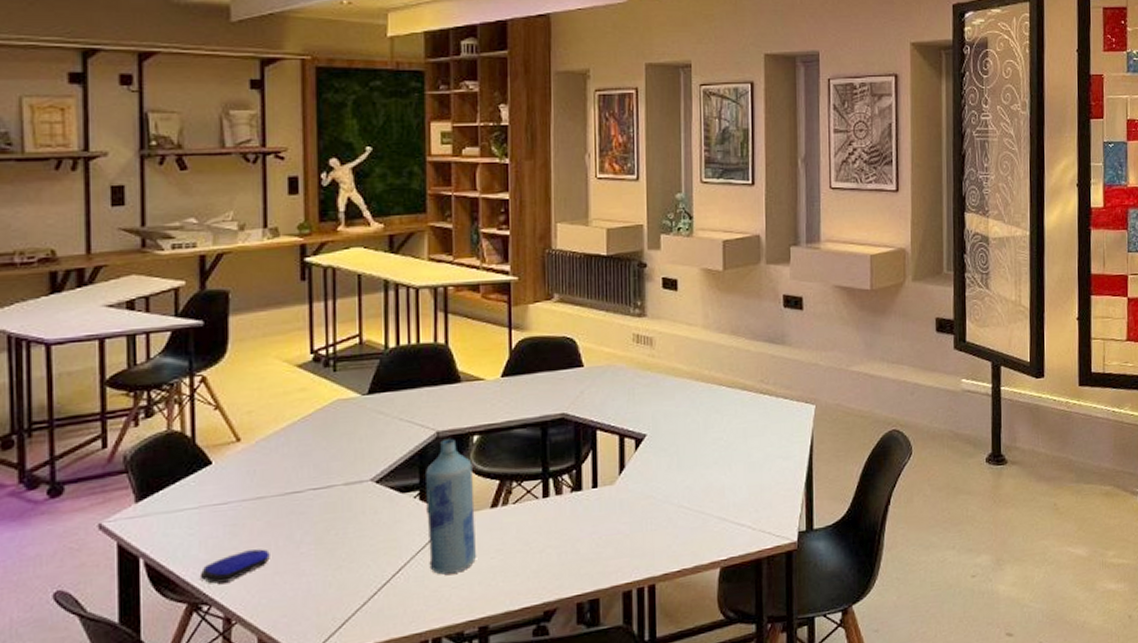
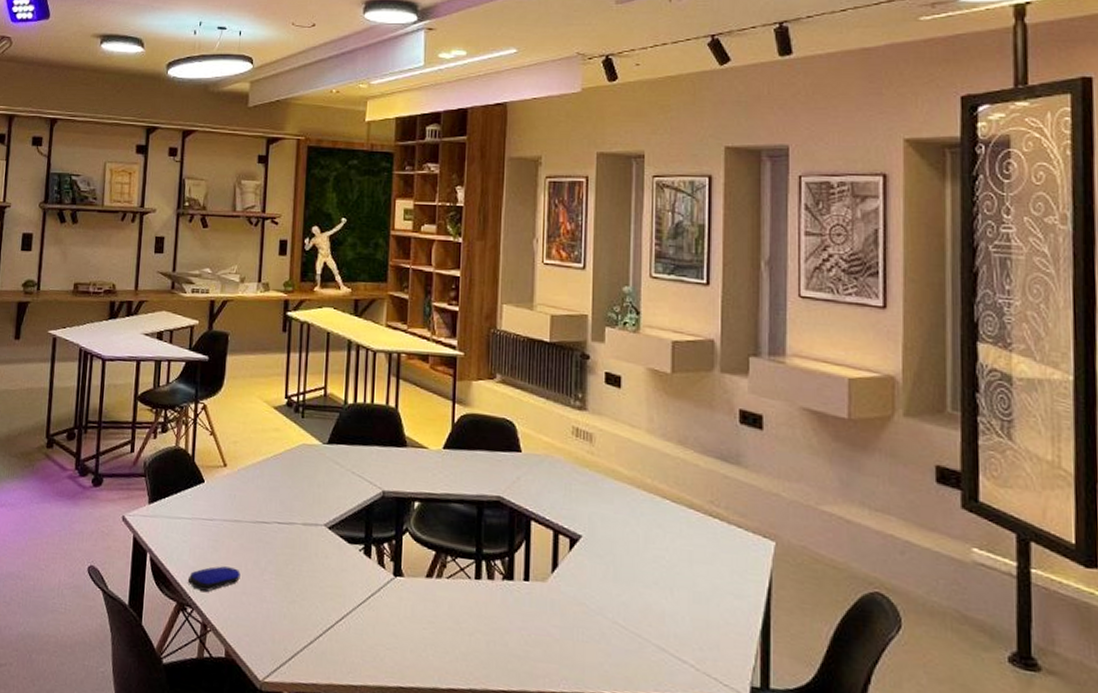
bottle: present [426,438,476,575] -> none [368,499,412,635]

